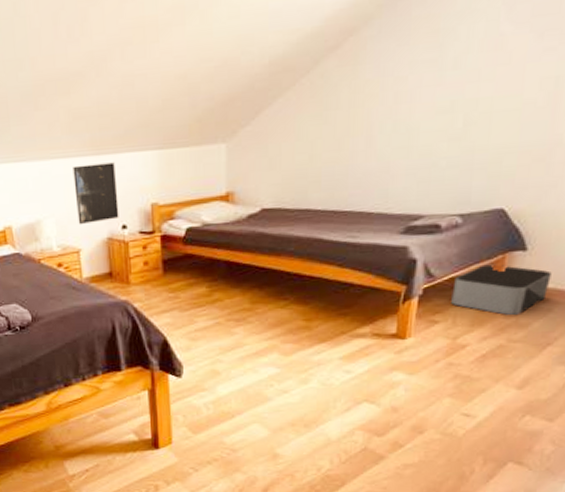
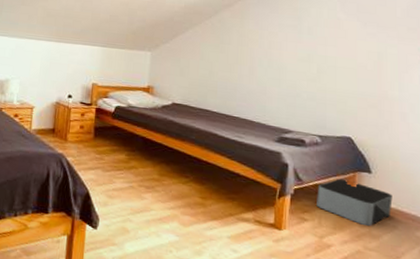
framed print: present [73,162,119,225] -> none [36,46,71,90]

